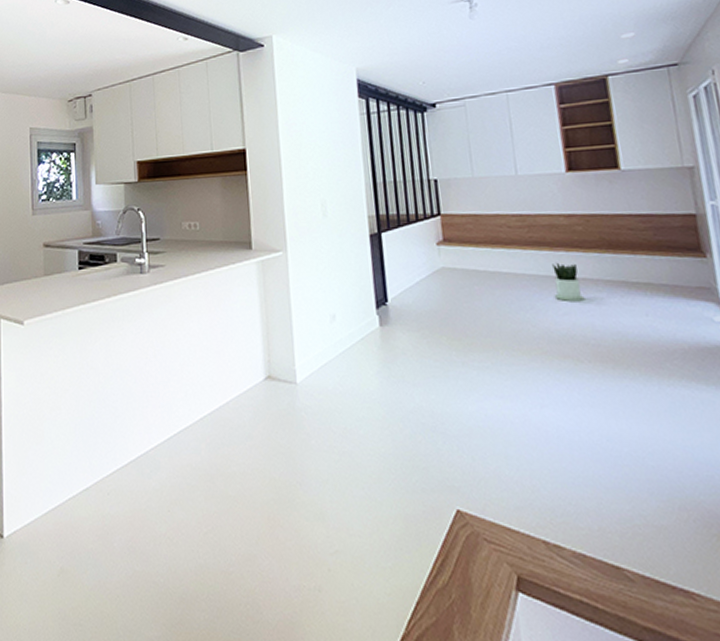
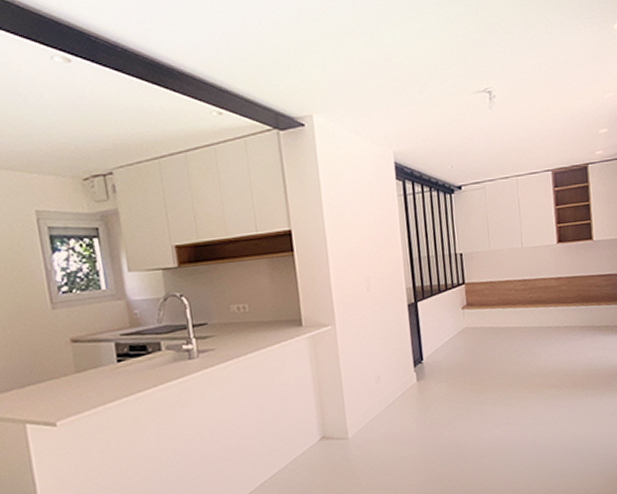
planter: present [552,262,585,302] -> none [545,315,566,346]

